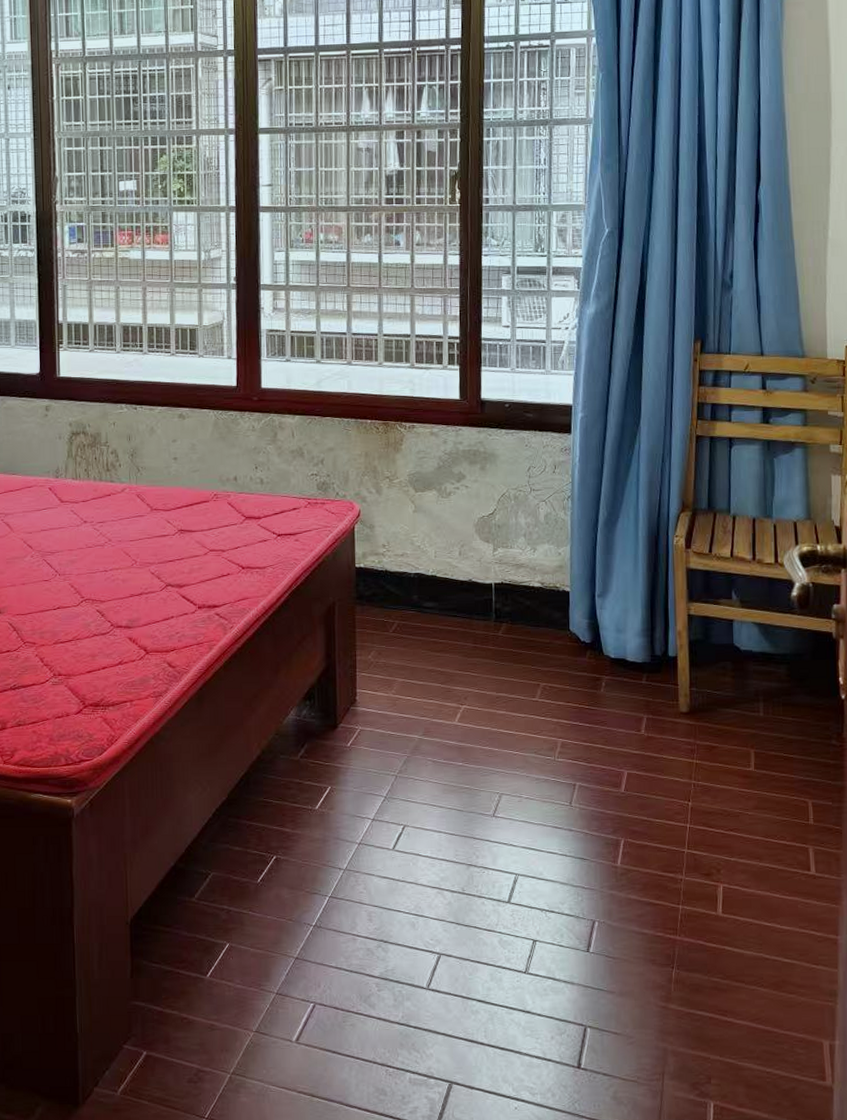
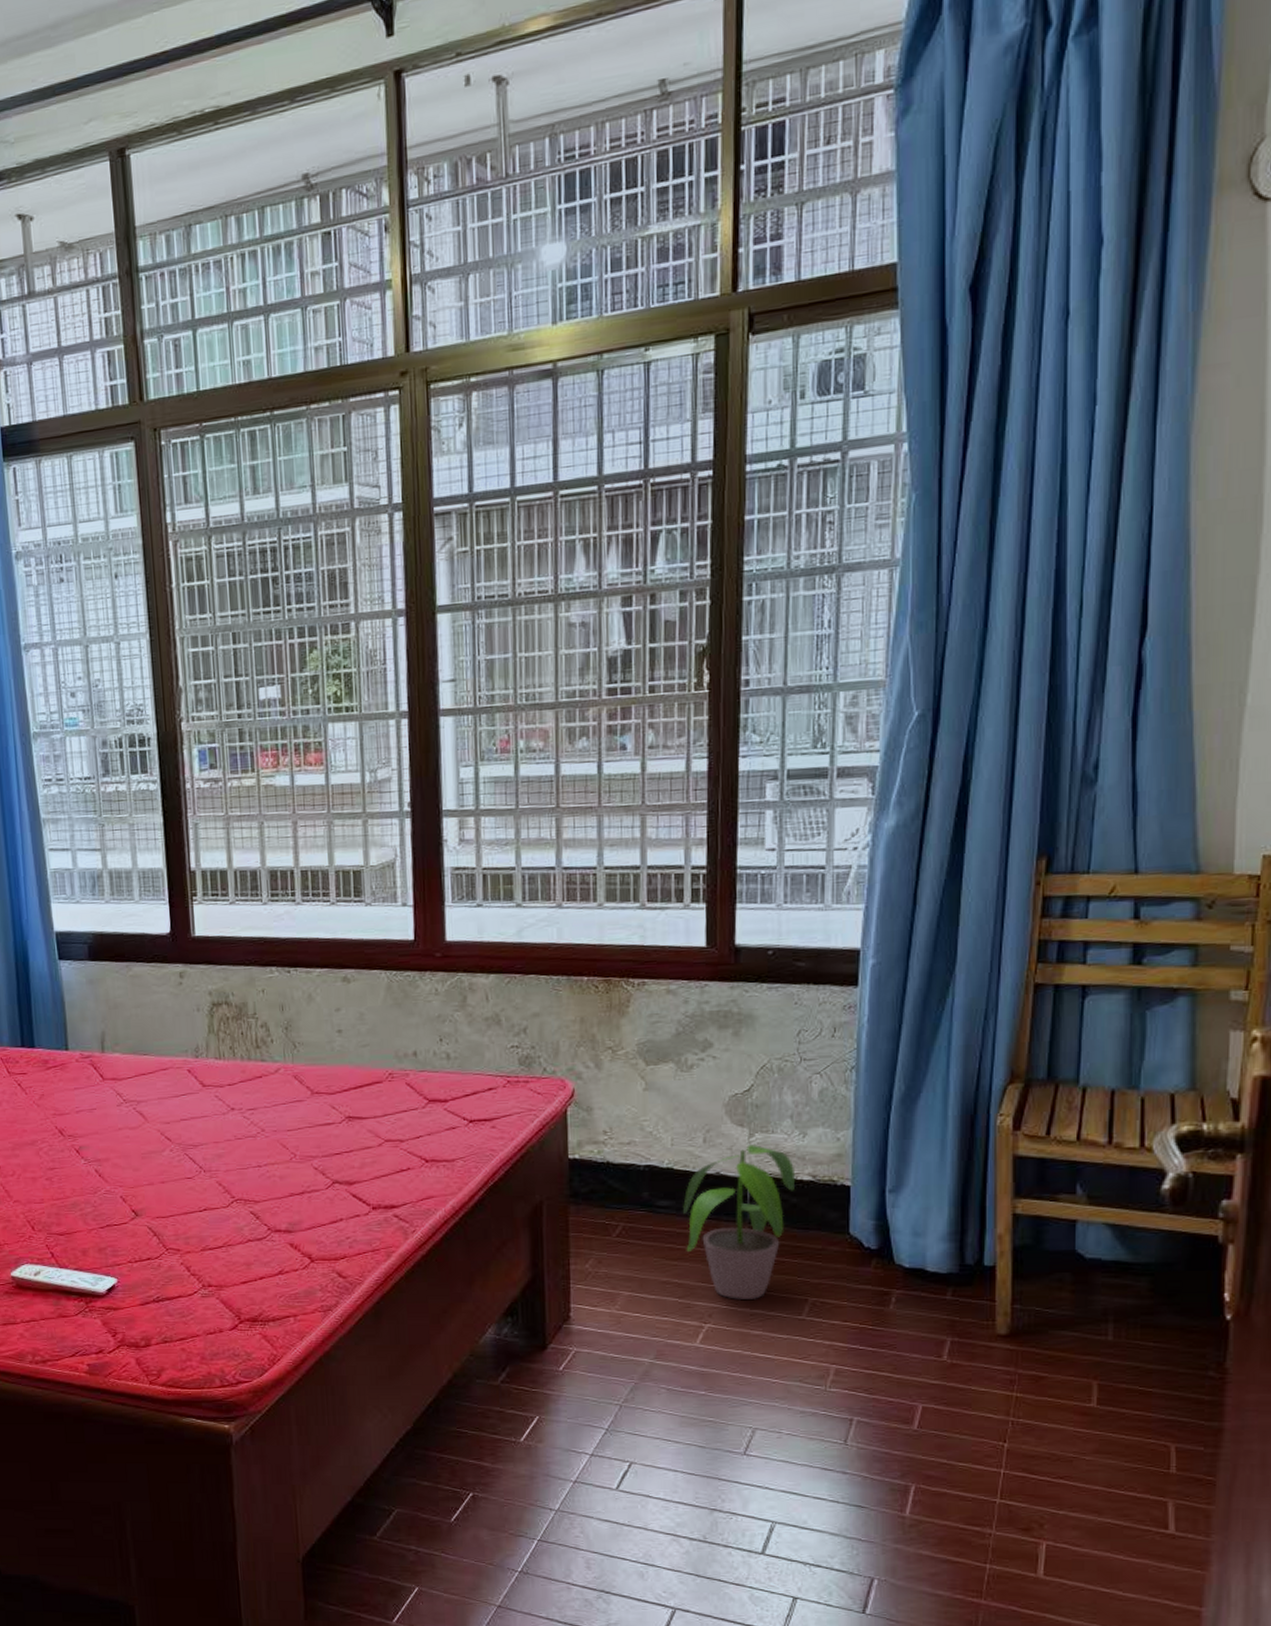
potted plant: none [444,557,529,686] -> present [683,1145,796,1301]

